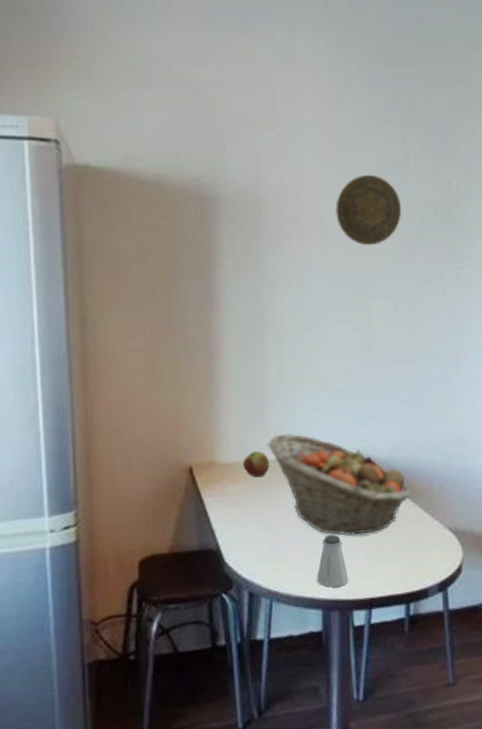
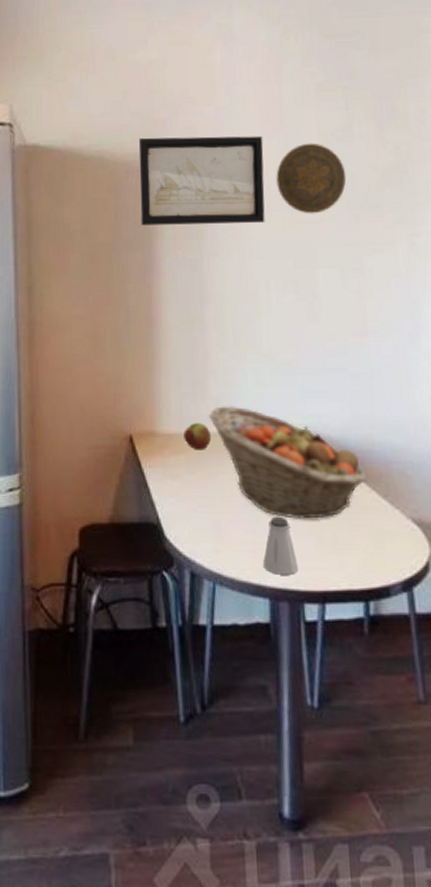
wall art: none [197,162,325,255] -> present [138,136,265,226]

